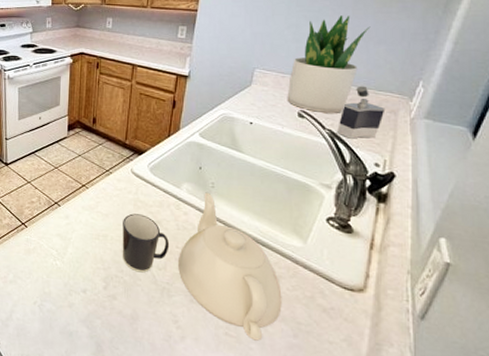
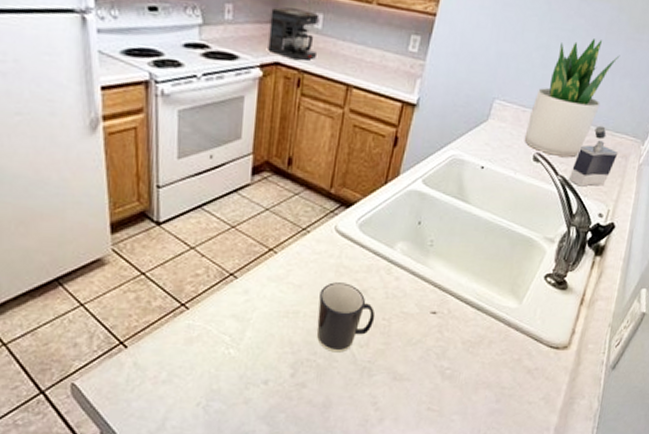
coffee maker: none [75,16,110,51] -> present [268,7,320,61]
teapot: present [177,192,282,341] -> none [382,252,491,412]

